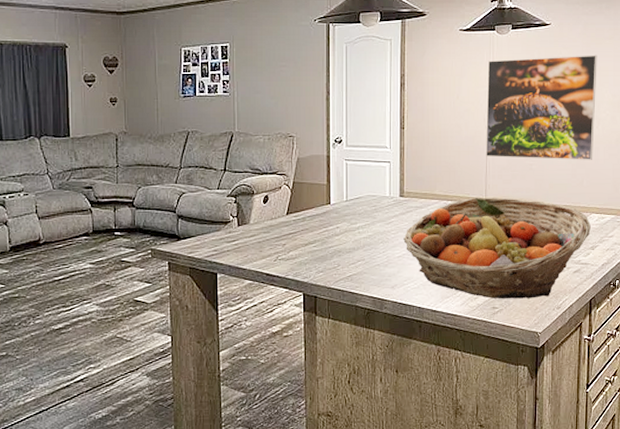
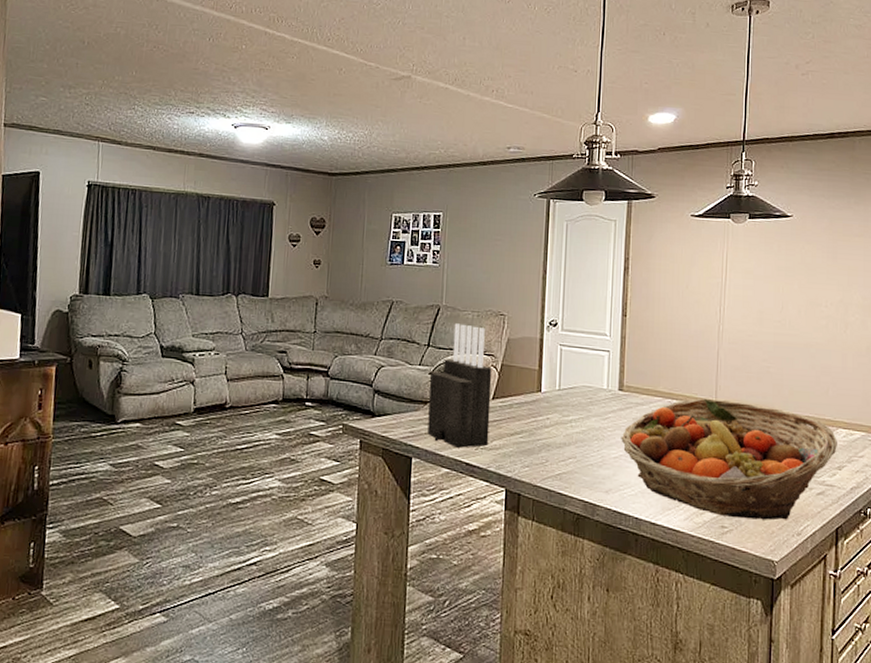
knife block: none [228,148,286,261] -> present [427,323,492,448]
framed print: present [486,55,597,160] -> none [717,250,845,368]

